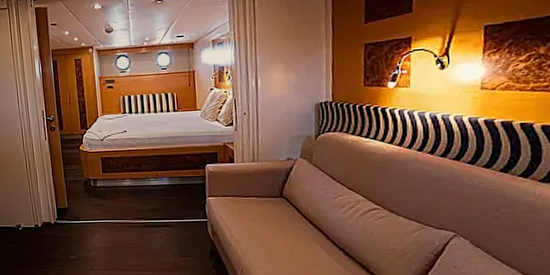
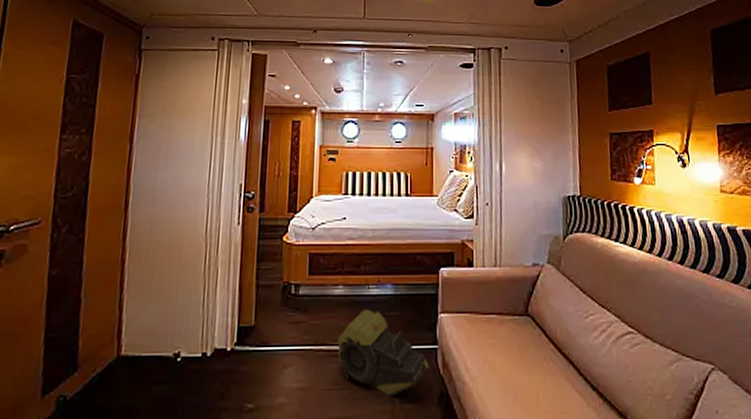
backpack: none [129,196,202,252] -> present [337,310,429,396]

